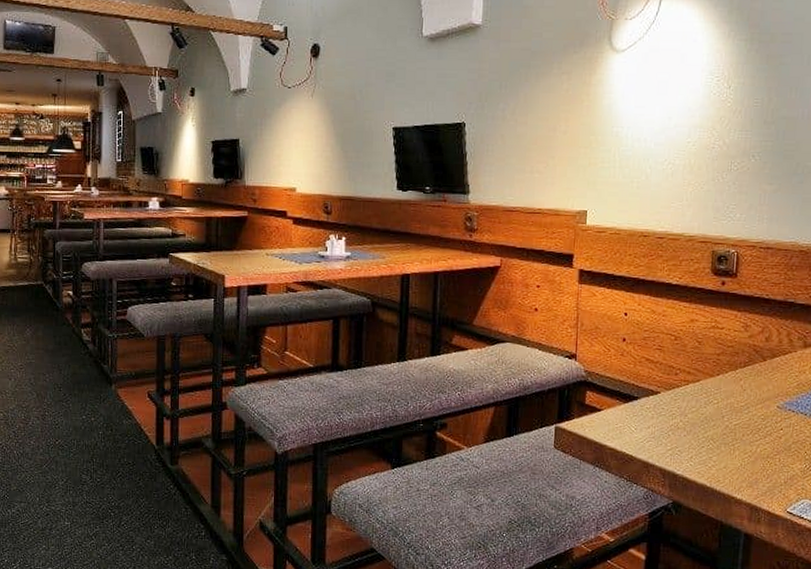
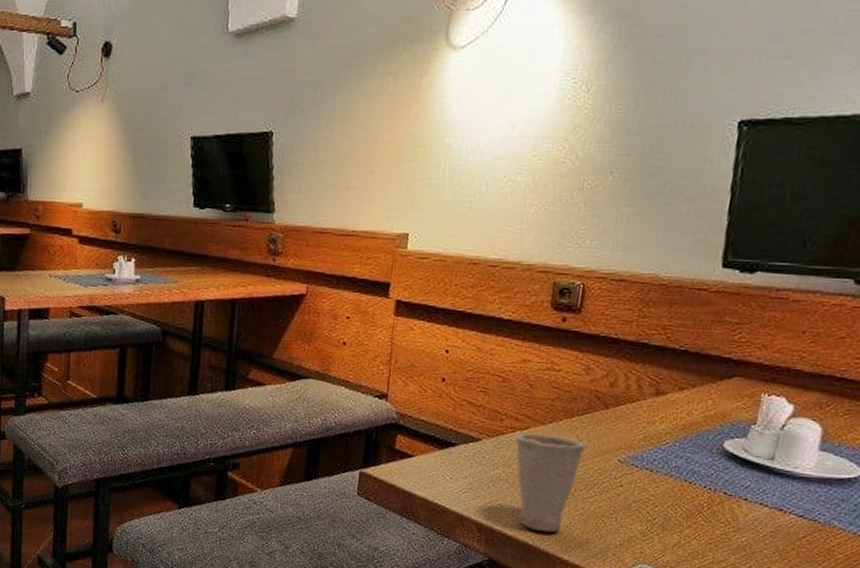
cup: none [688,384,749,475] -> present [514,432,586,533]

